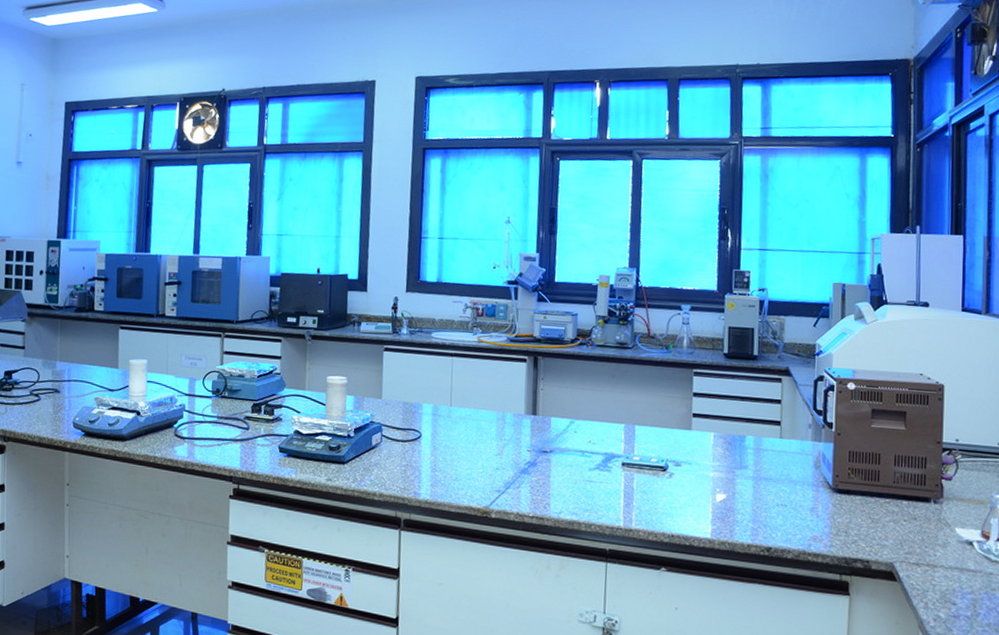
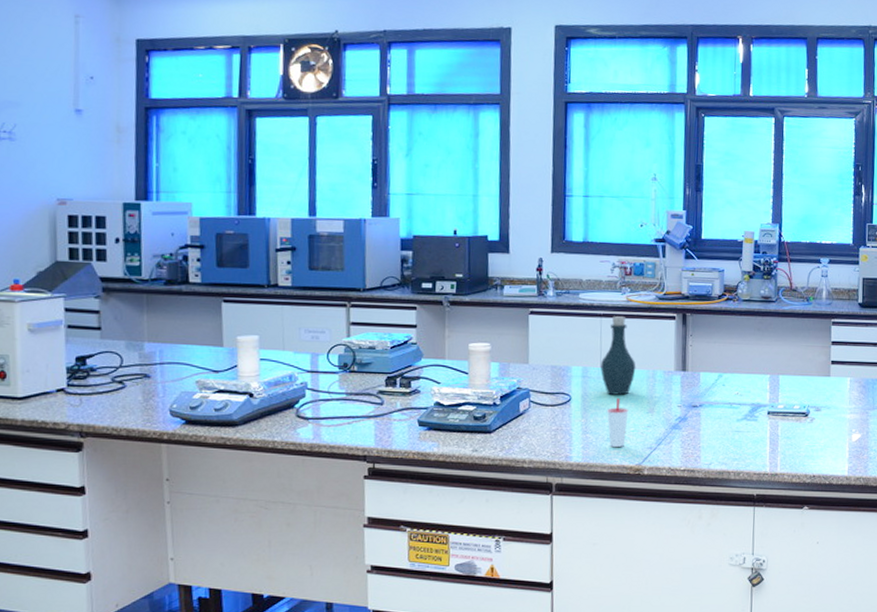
bottle: none [450,356,486,435] -> present [600,316,636,395]
cup: none [456,437,478,488] -> present [607,397,629,448]

